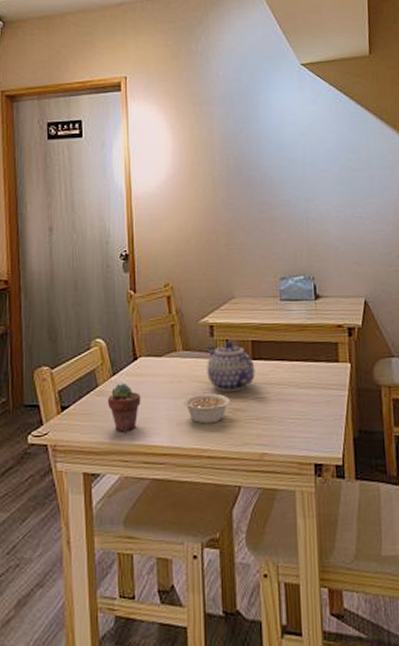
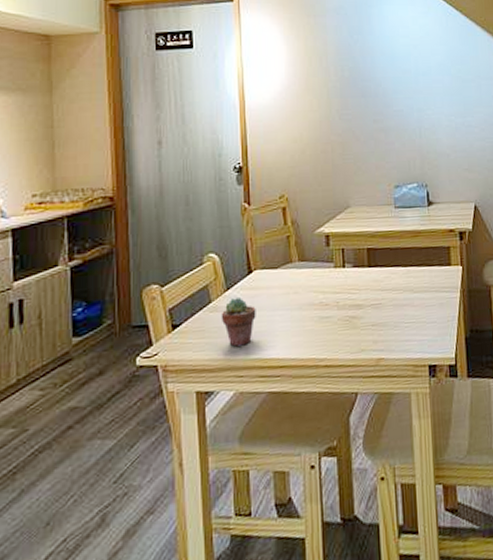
legume: present [183,393,231,424] -> none [299,302,347,334]
teapot: present [206,341,255,393] -> none [322,249,371,301]

